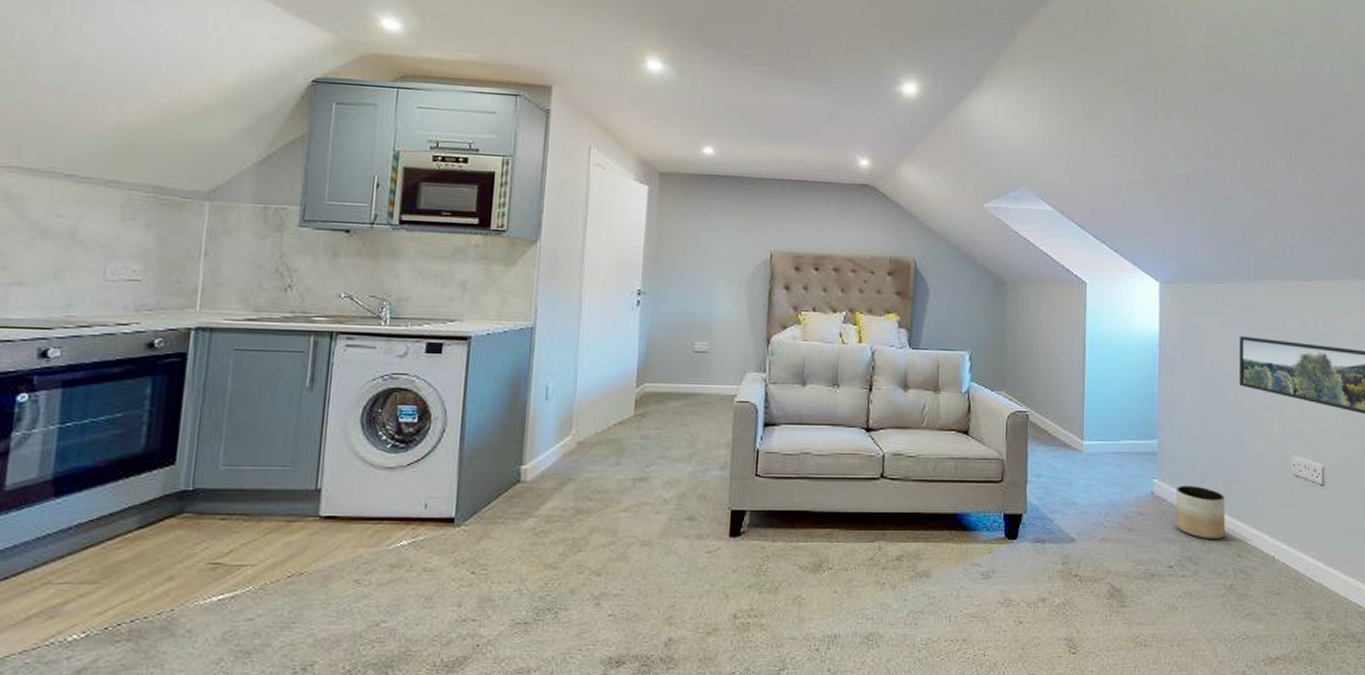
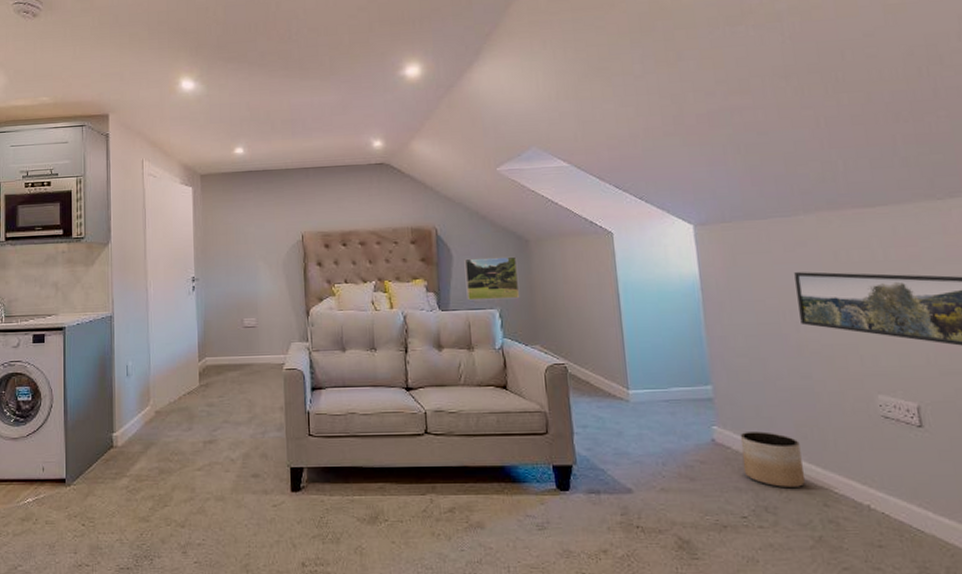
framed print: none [939,296,993,342] -> present [464,256,520,301]

